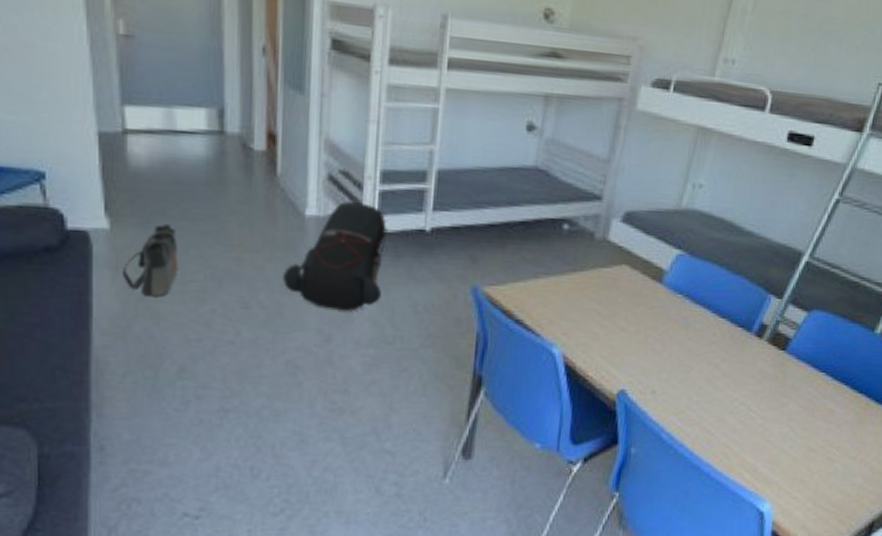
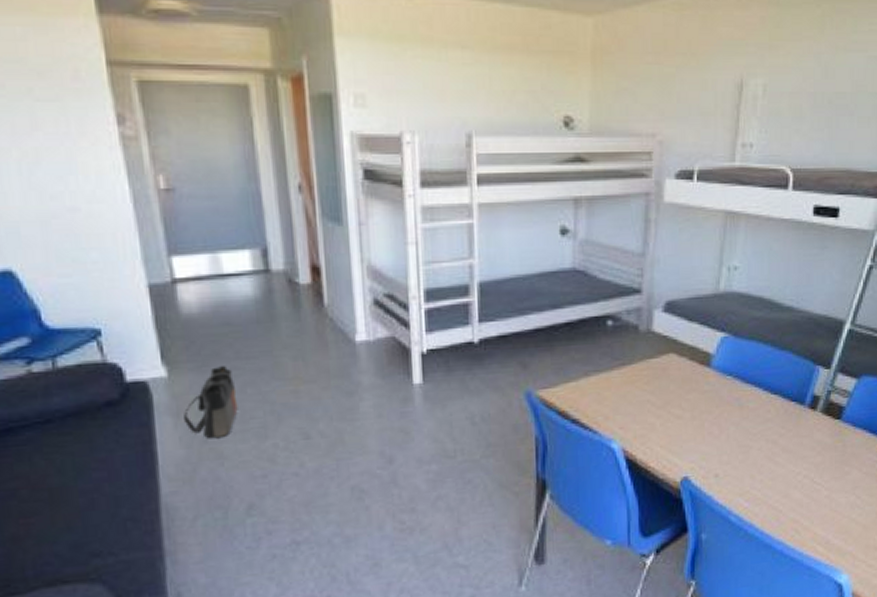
backpack: present [282,202,387,310] -> none [339,323,438,430]

